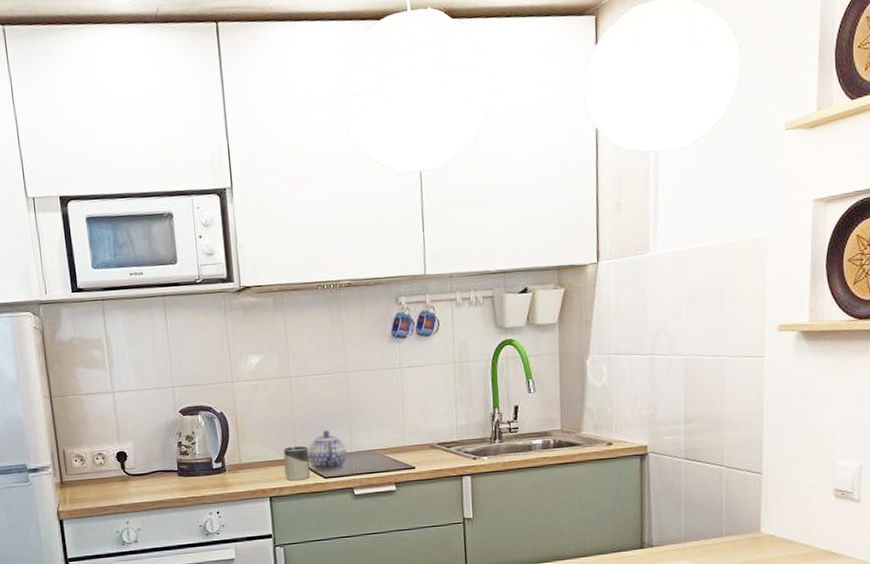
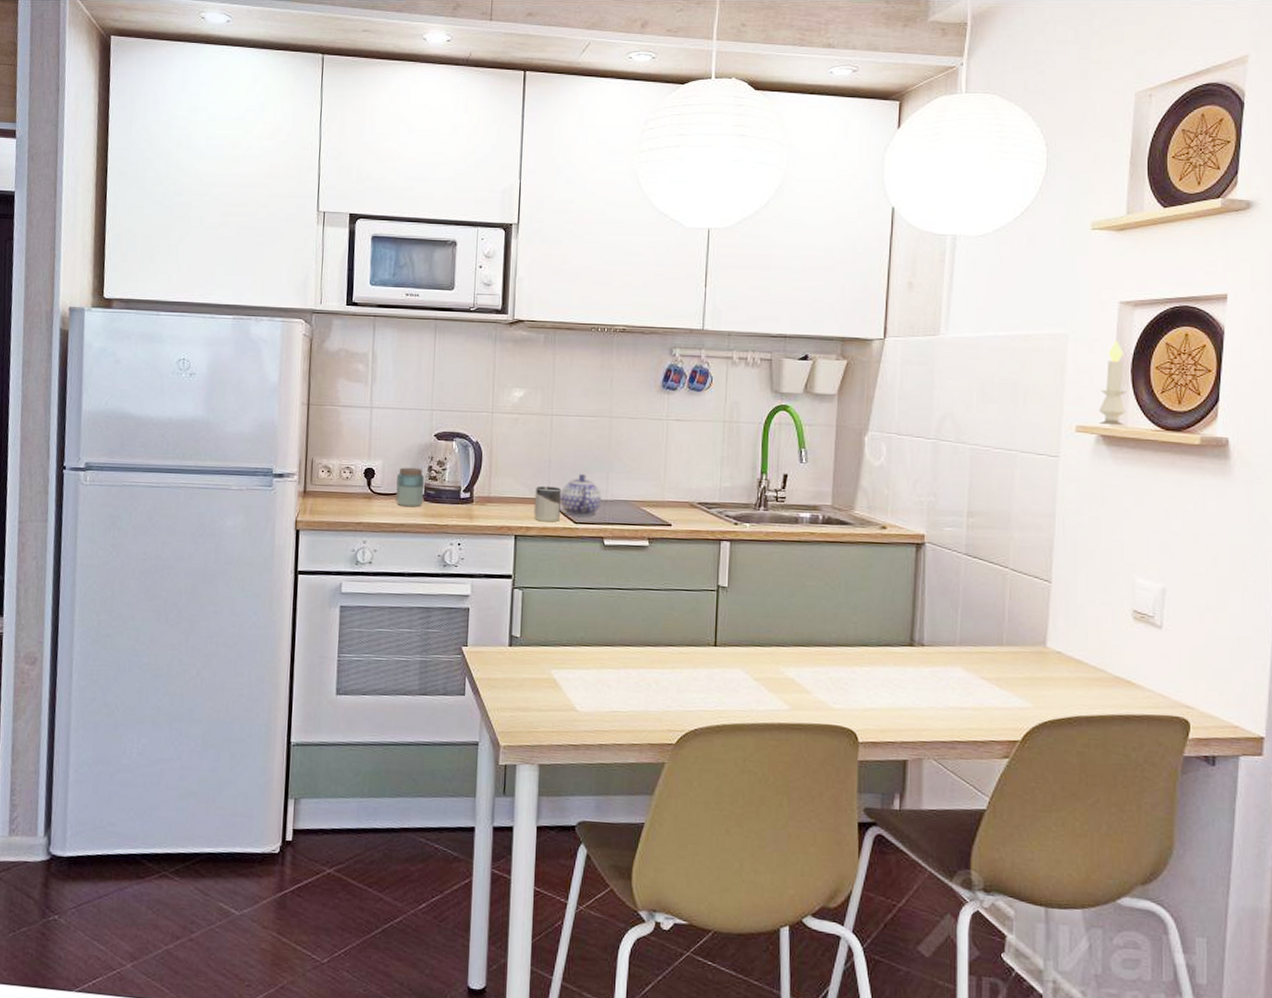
peanut butter: none [149,445,178,484] -> present [396,467,425,507]
candle: none [798,237,823,322] -> present [1099,339,1126,426]

